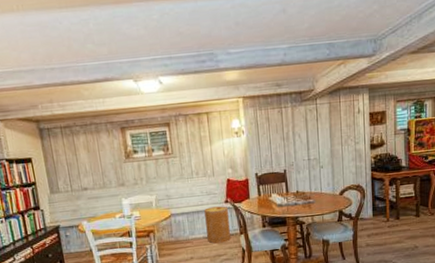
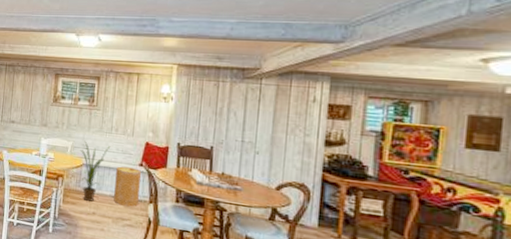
house plant: none [165,191,195,249] -> present [80,140,111,202]

